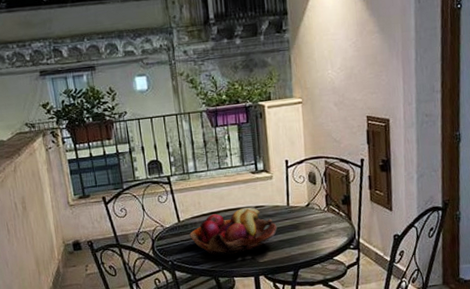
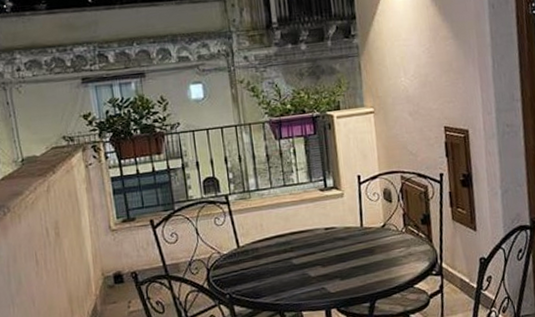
fruit basket: present [189,207,277,255] -> none [250,229,350,286]

